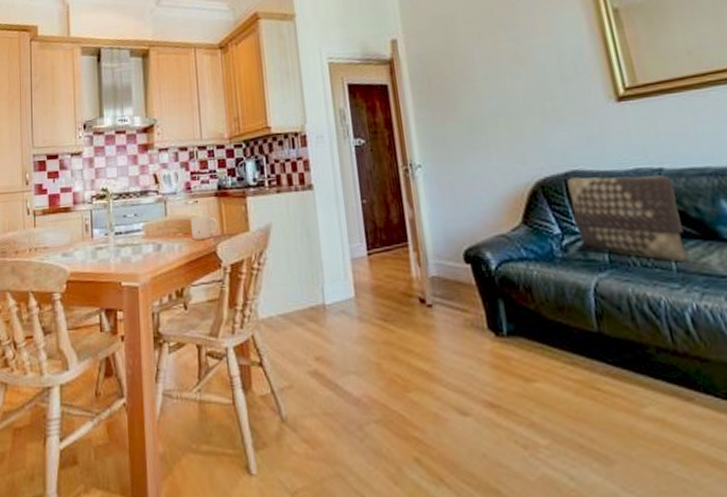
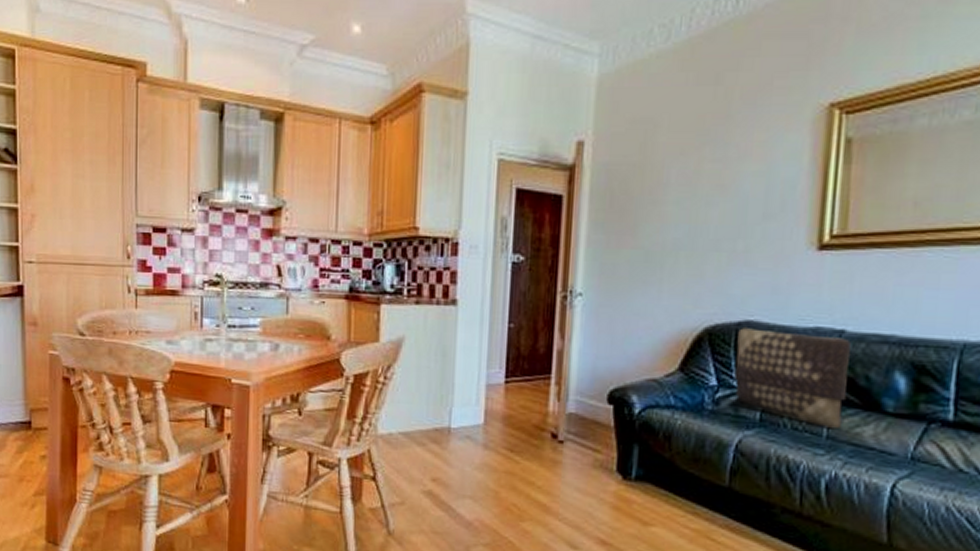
mug: present [190,215,218,241] -> none [313,318,345,346]

